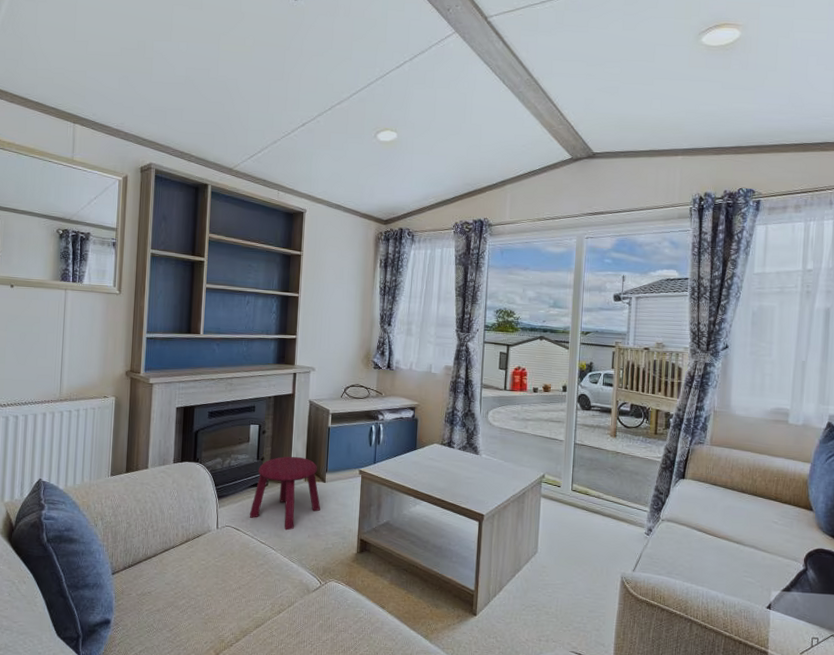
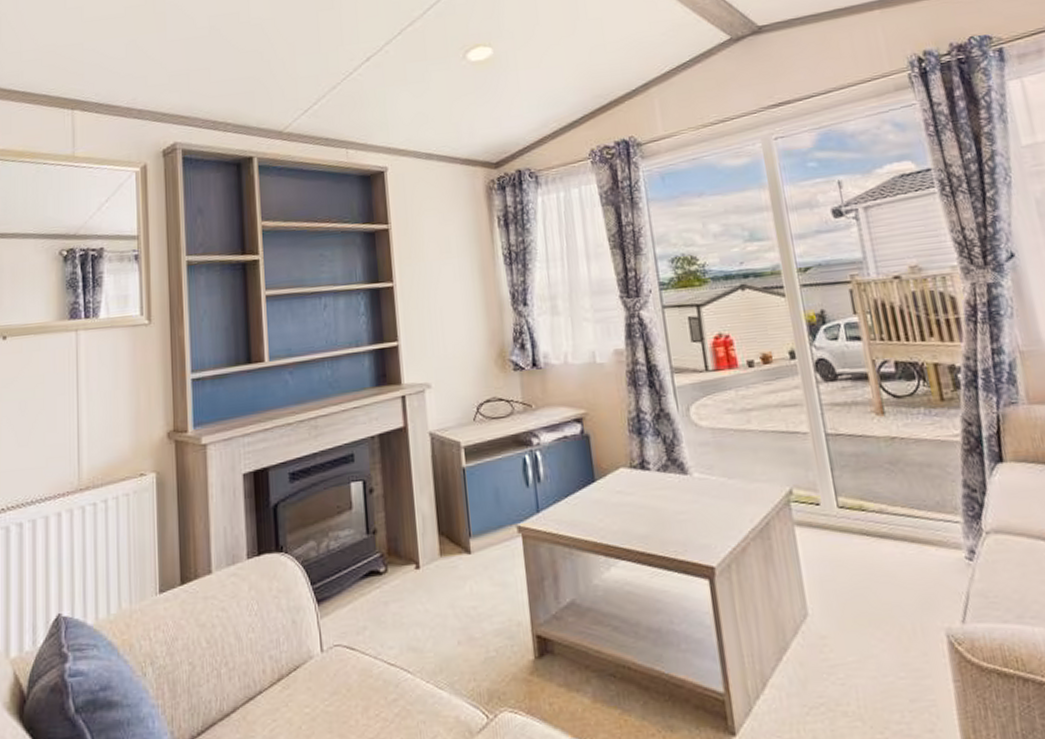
stool: present [249,456,321,531] -> none [366,519,470,639]

